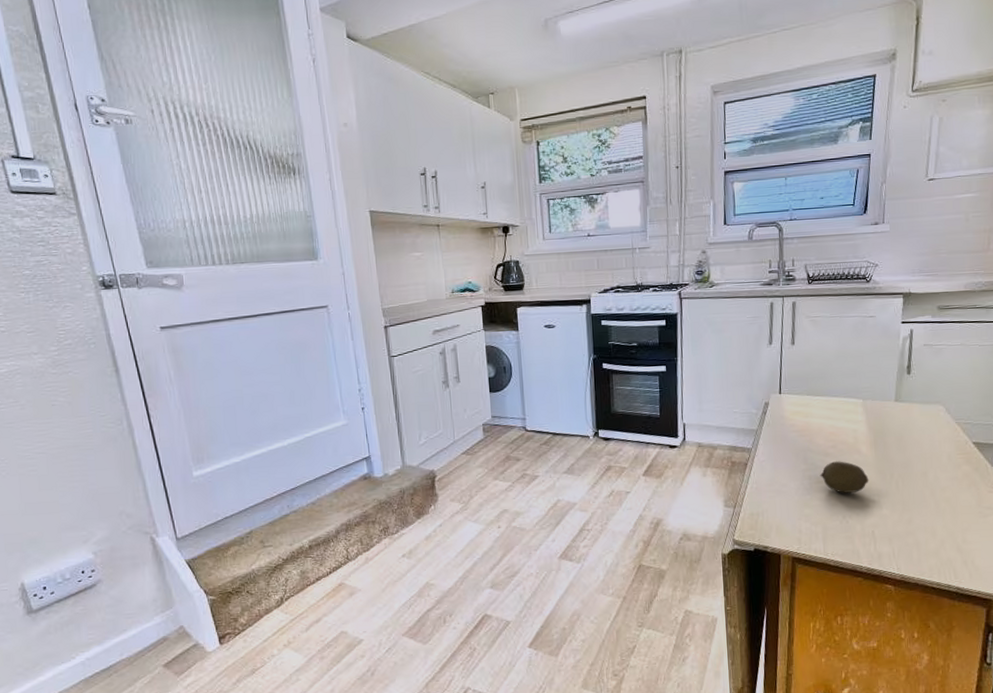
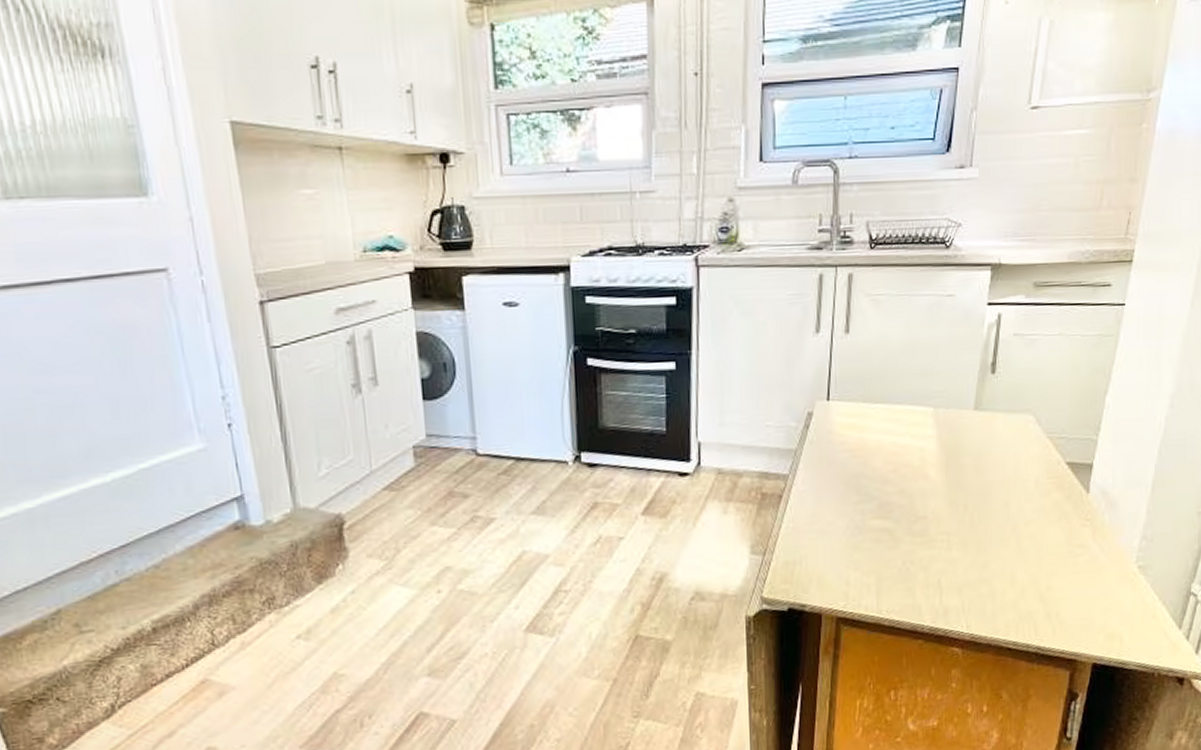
fruit: present [819,461,869,493] -> none [875,489,937,532]

